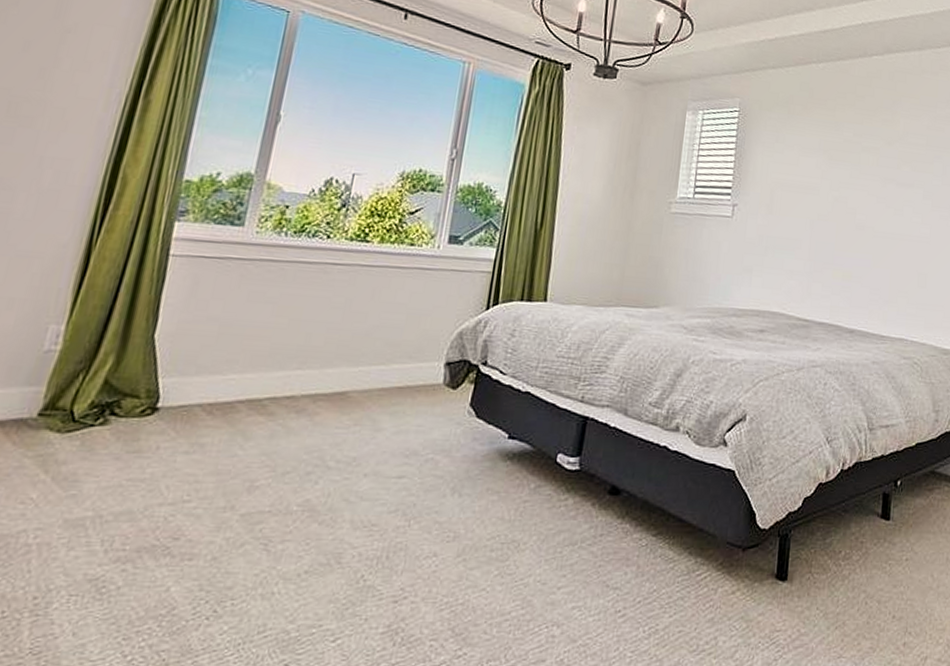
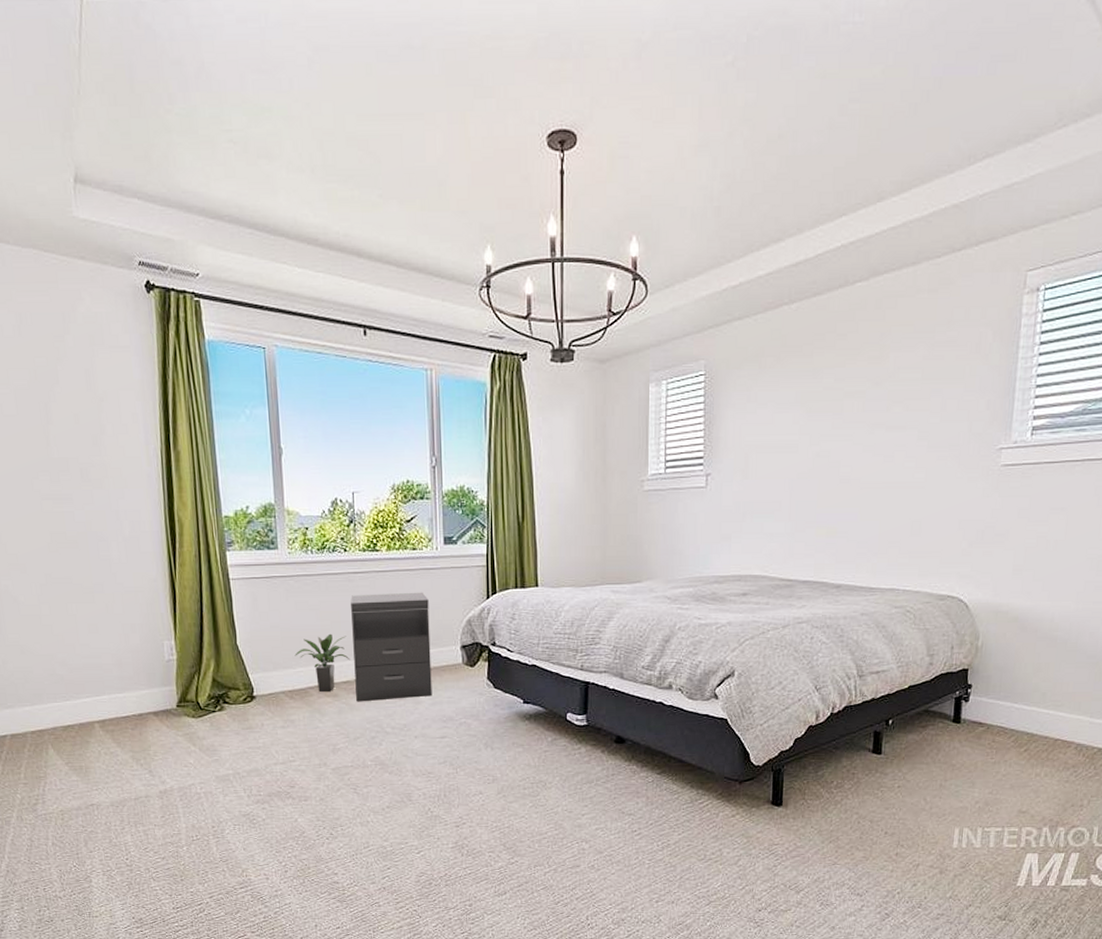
potted plant: none [229,334,305,408] -> present [294,633,350,692]
nightstand: none [297,290,418,425] -> present [351,592,432,702]

